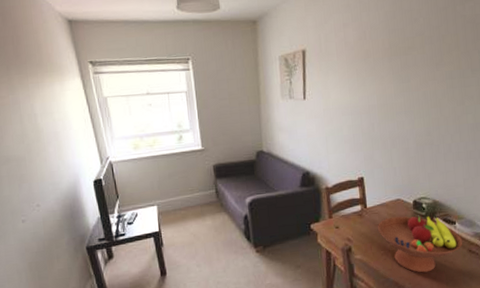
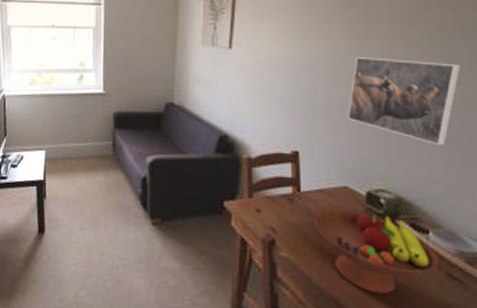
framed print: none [396,95,473,160] -> present [347,57,462,146]

